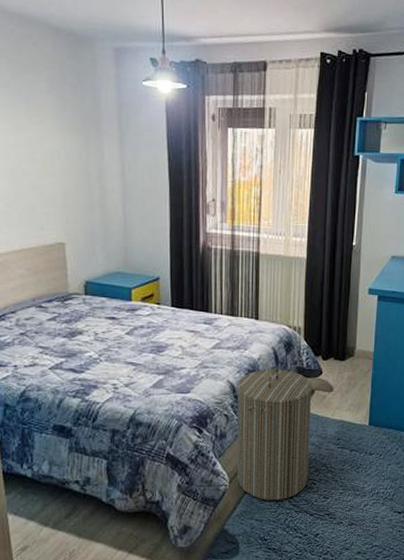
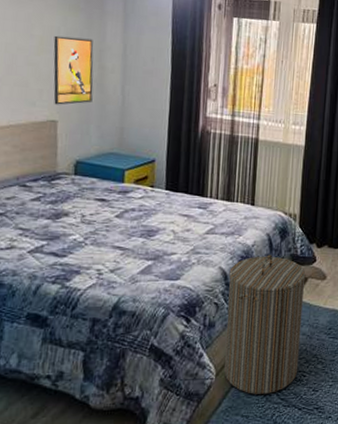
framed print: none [55,158,96,228] -> present [53,35,94,105]

